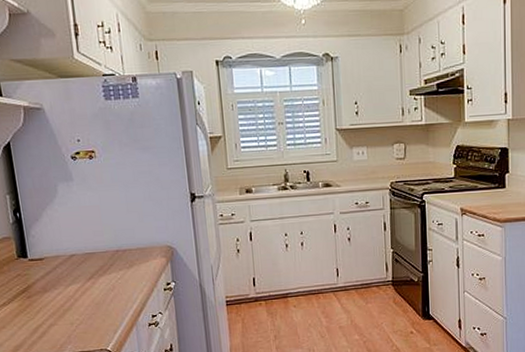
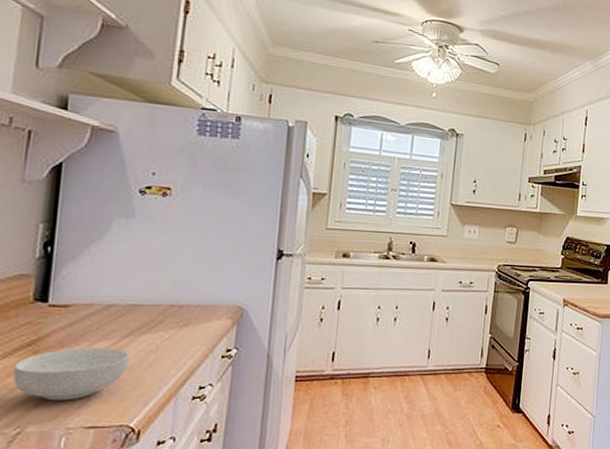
cereal bowl: none [17,289,96,334] -> present [13,347,130,401]

